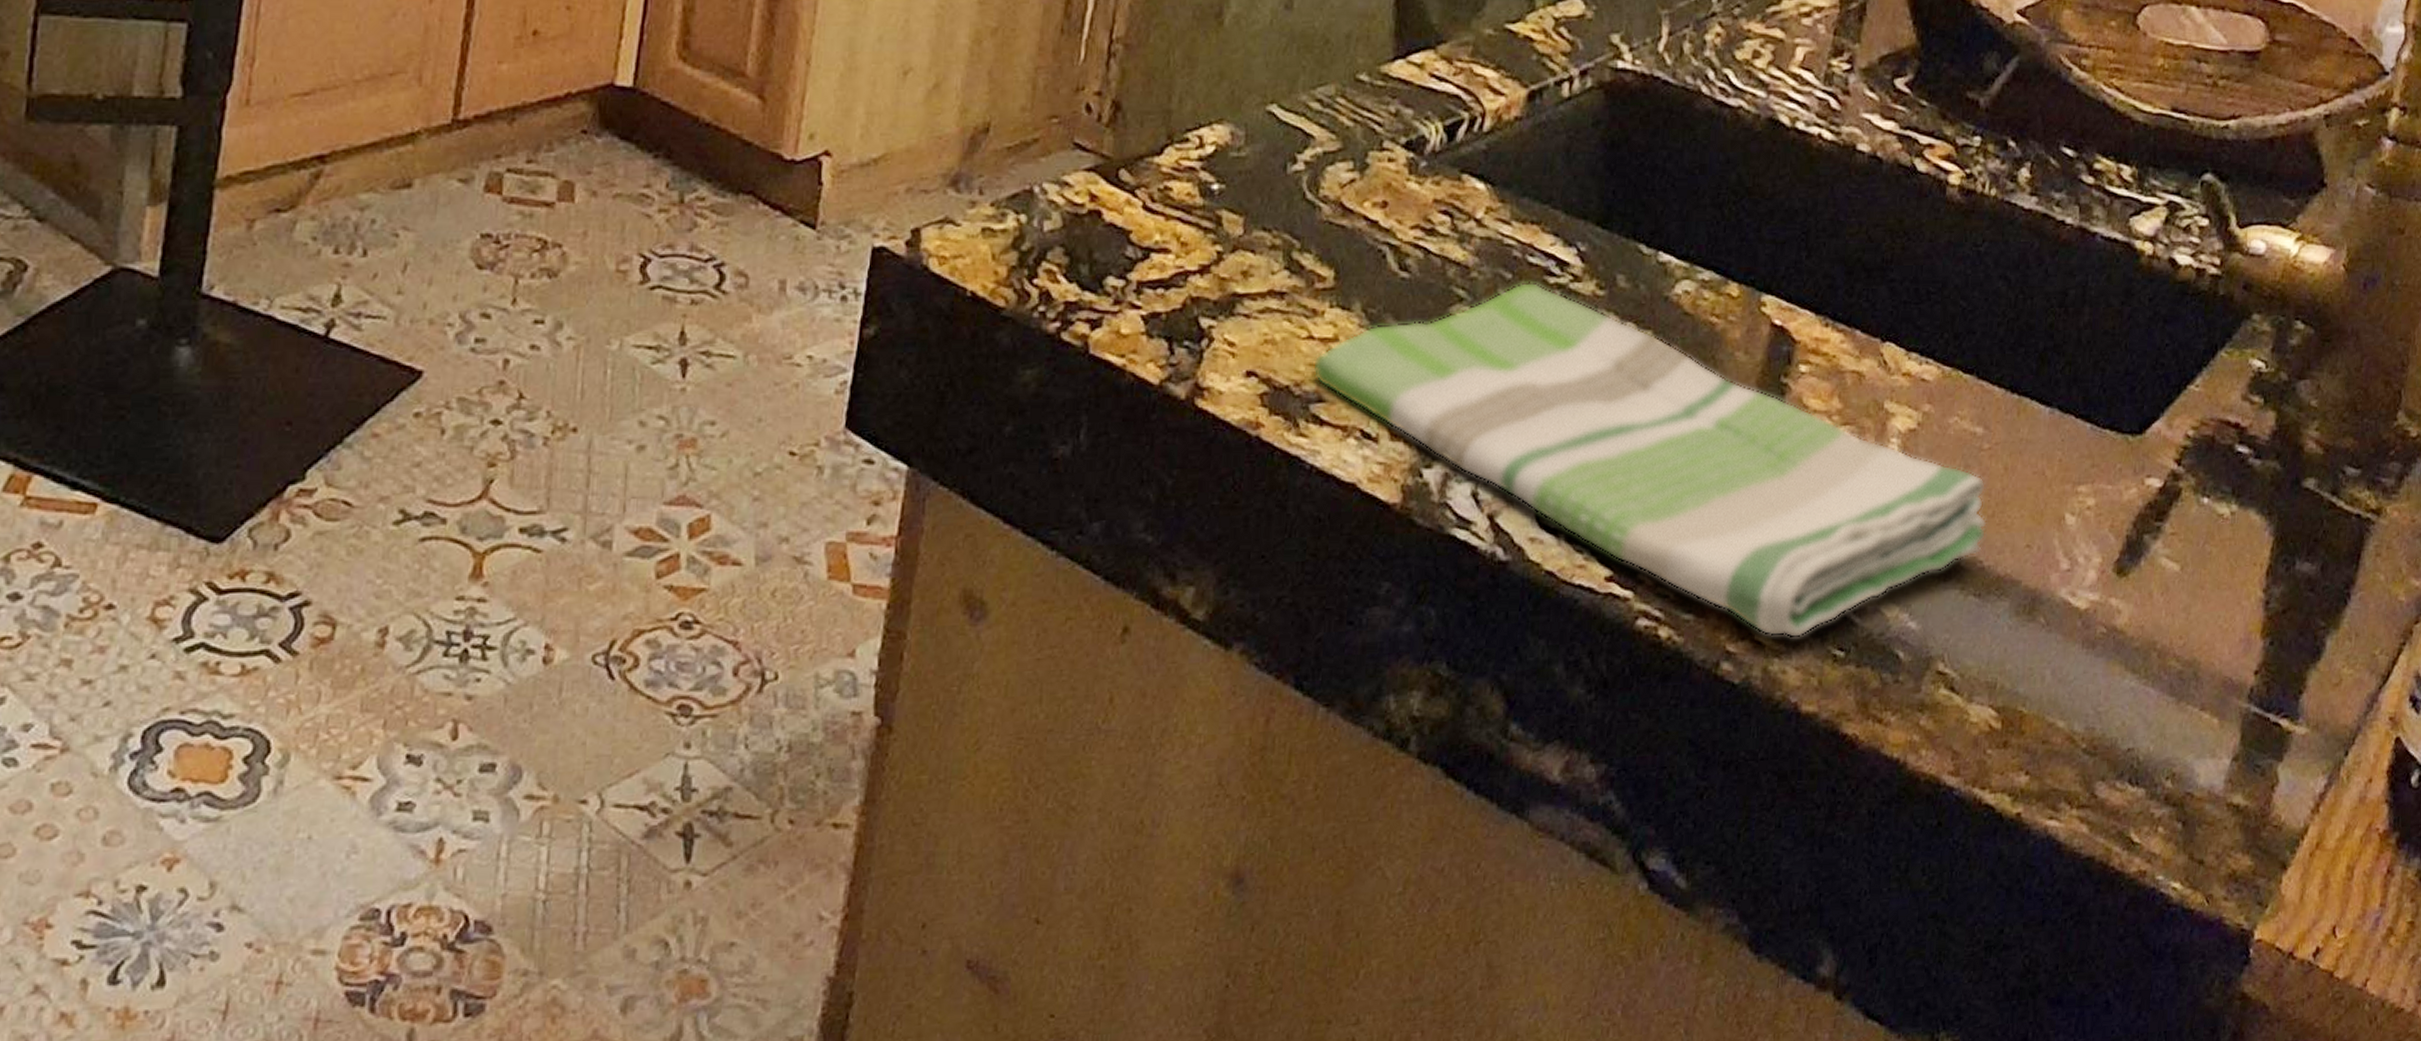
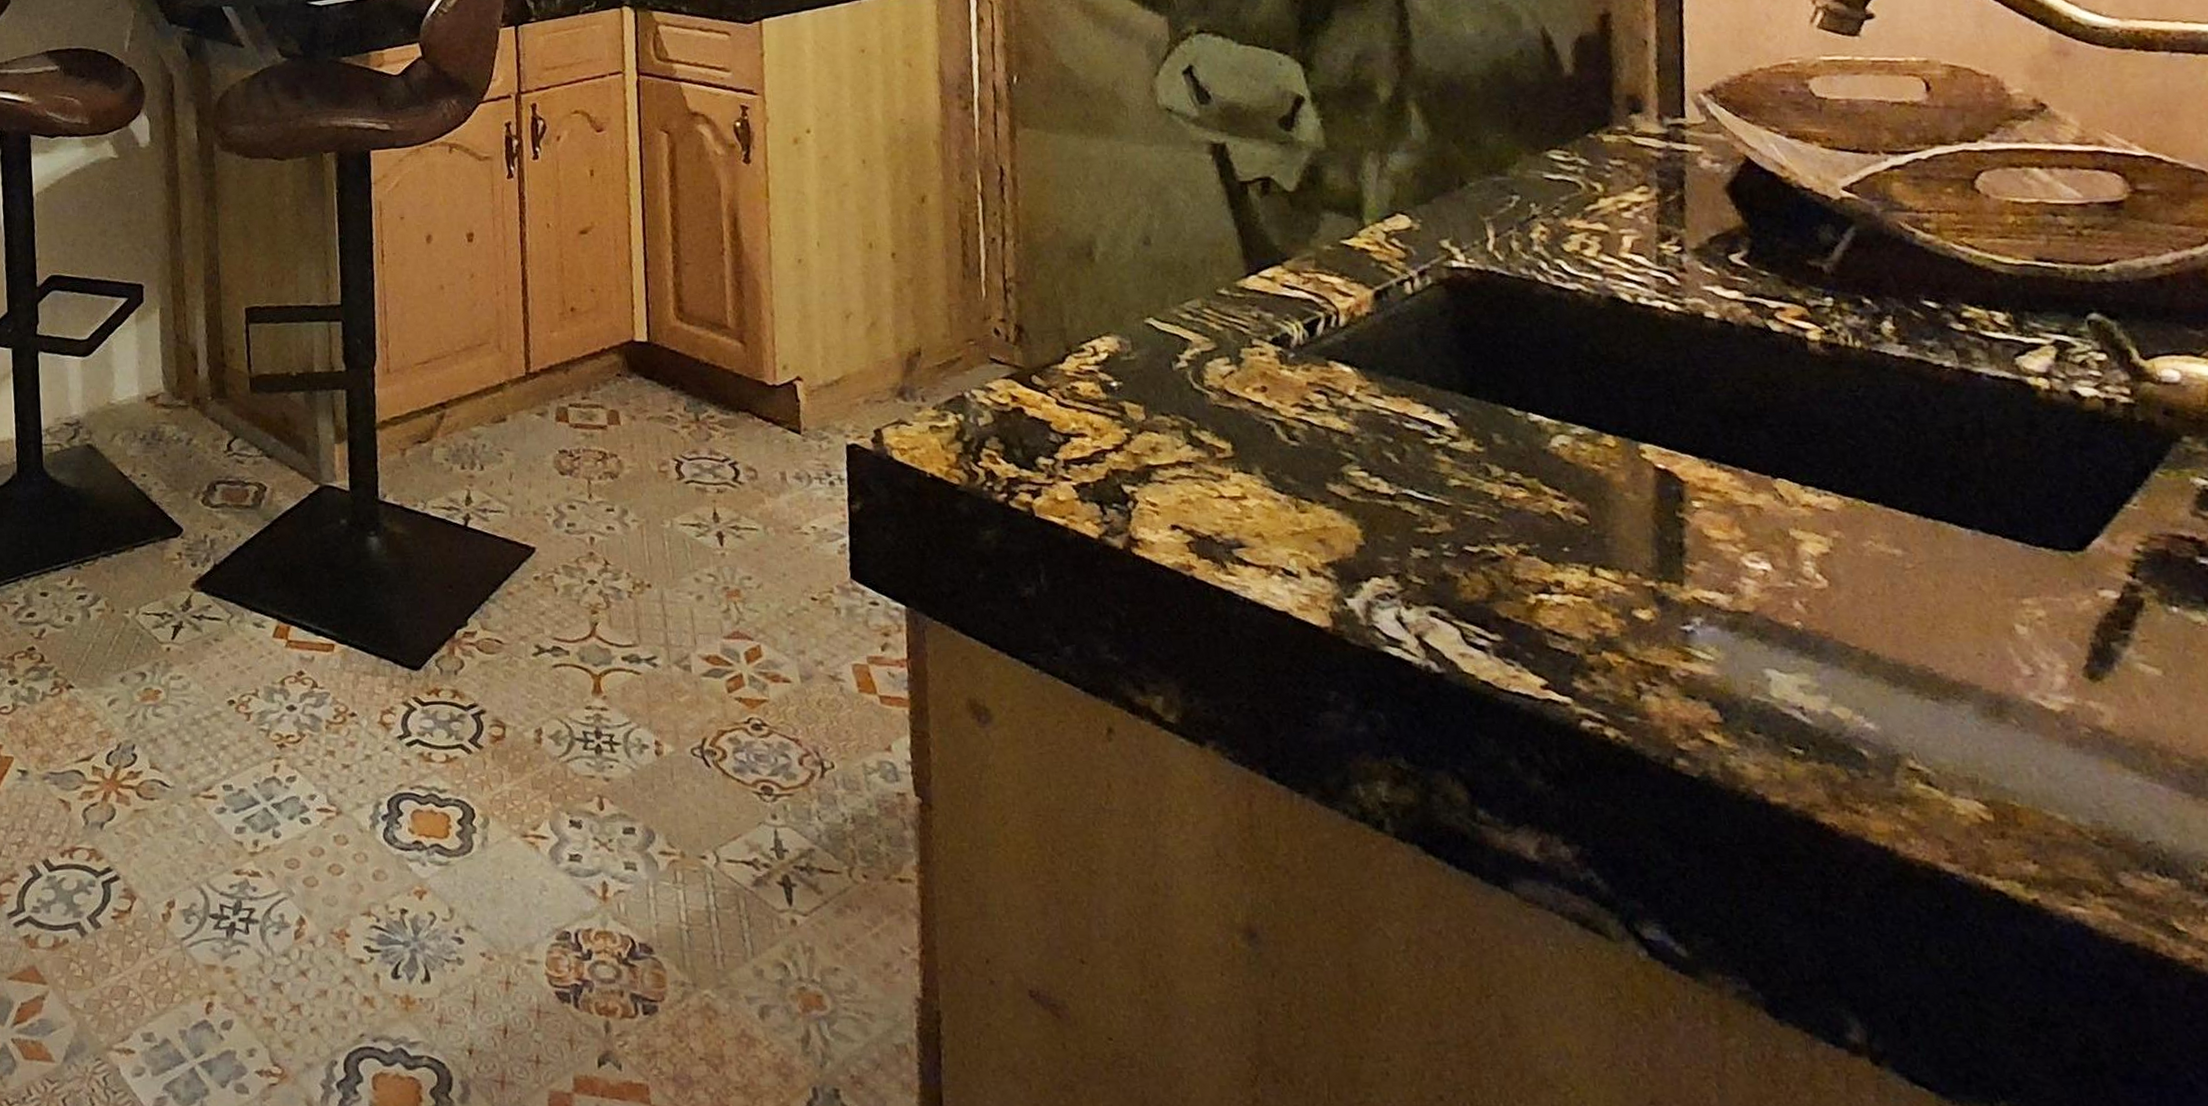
dish towel: present [1312,282,1987,639] -> none [1227,443,1931,738]

